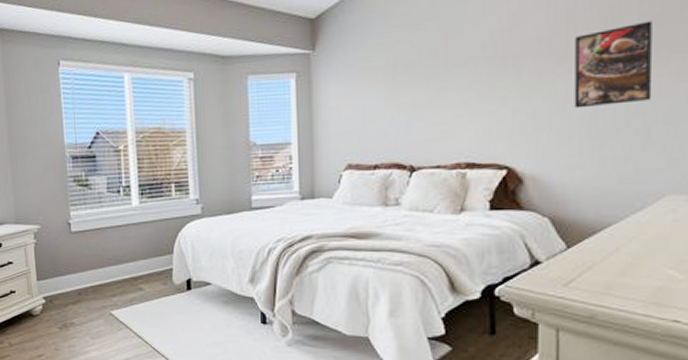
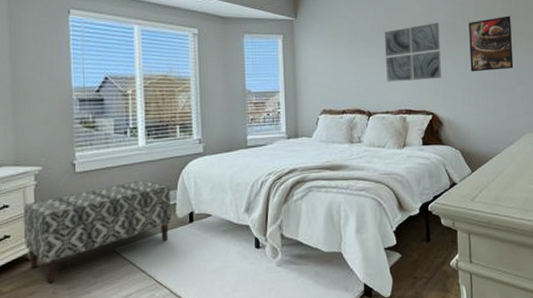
bench: none [25,242,169,339] -> present [23,179,172,283]
wall art: none [437,41,525,127] -> present [384,23,441,82]

